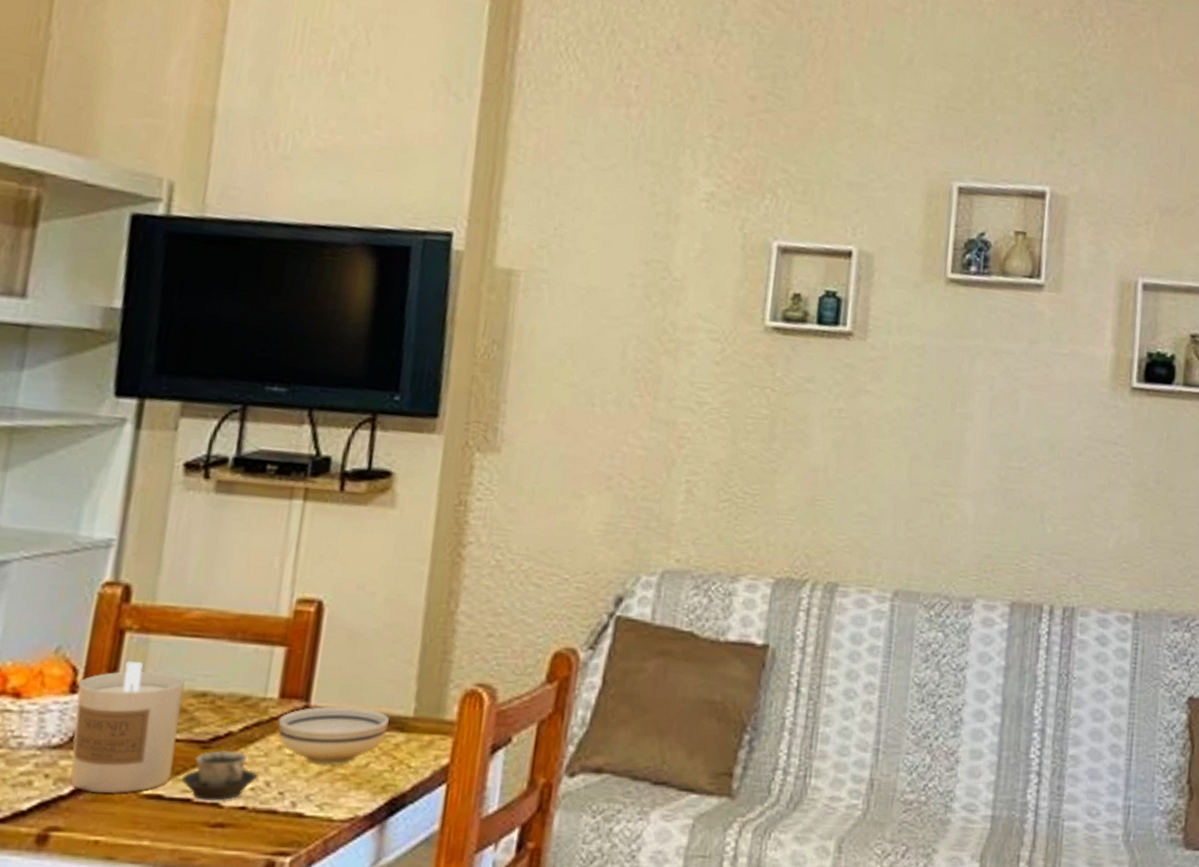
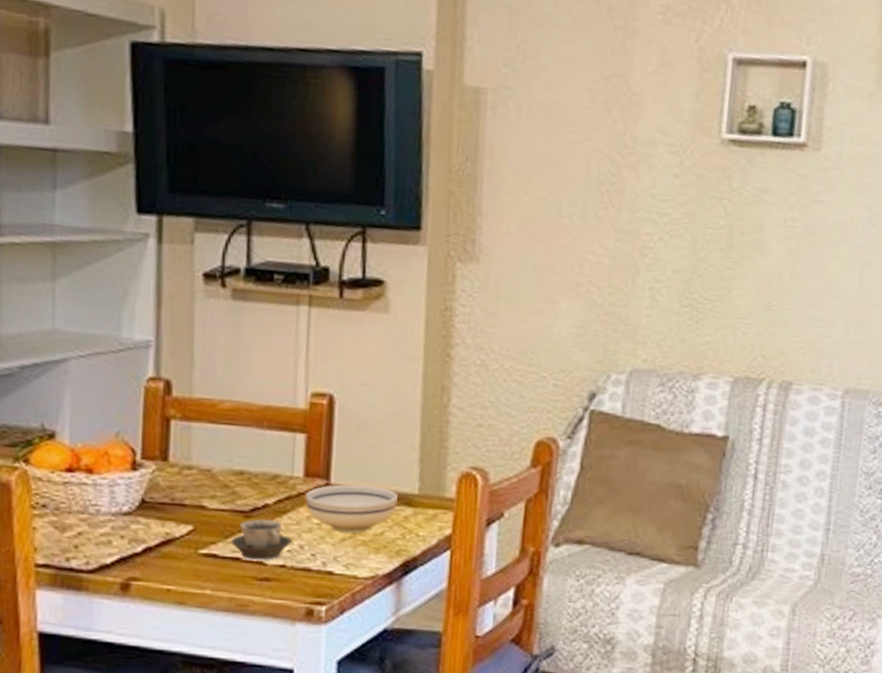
candle: present [69,661,185,793] -> none [137,444,224,552]

